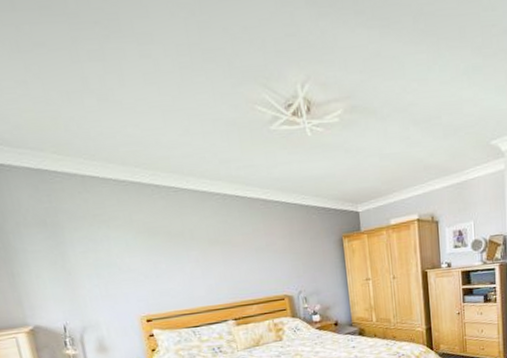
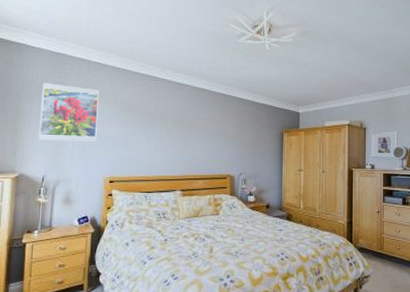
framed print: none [29,210,118,284] -> present [39,83,100,142]

